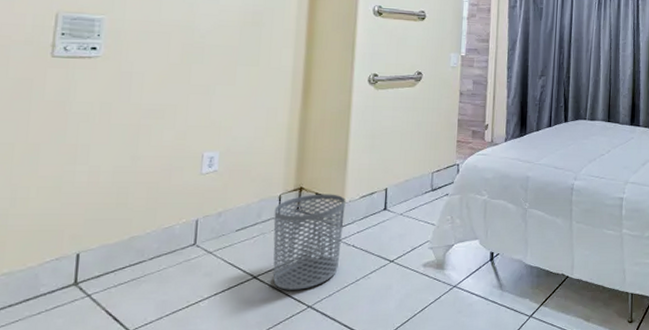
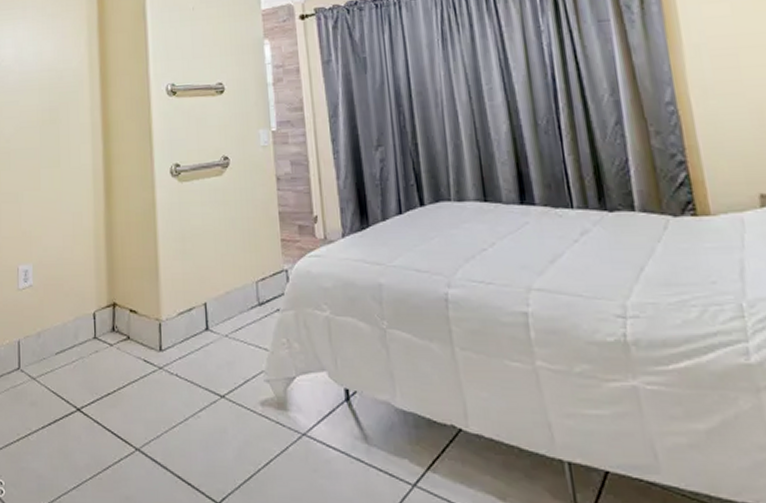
waste bin: present [273,194,346,290] -> none [90,310,164,428]

